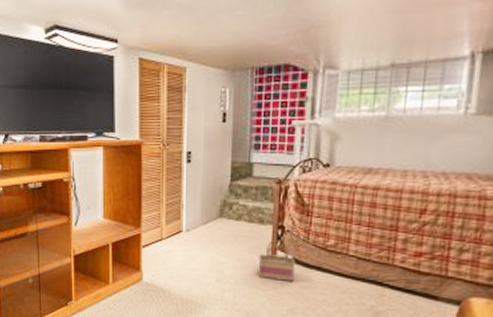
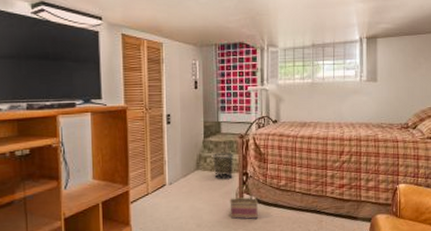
waste bin: none [240,200,268,232] -> present [213,152,234,180]

